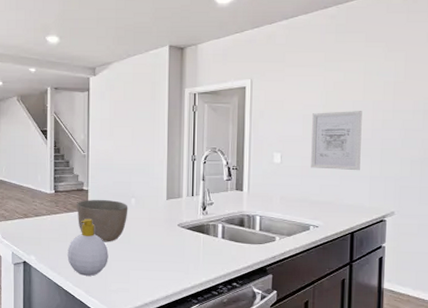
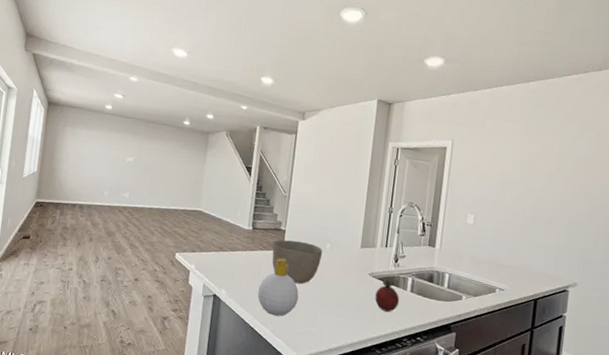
fruit: none [186,229,212,261] -> present [375,280,400,312]
wall art: present [311,111,362,171] -> none [502,180,554,240]

